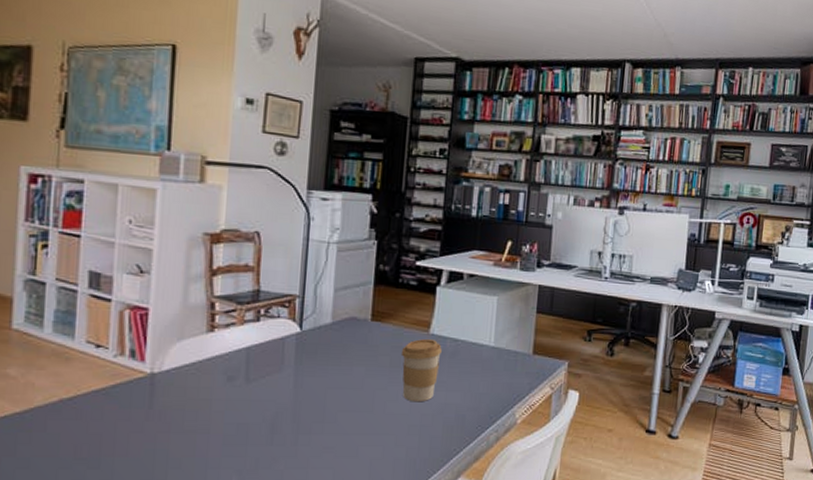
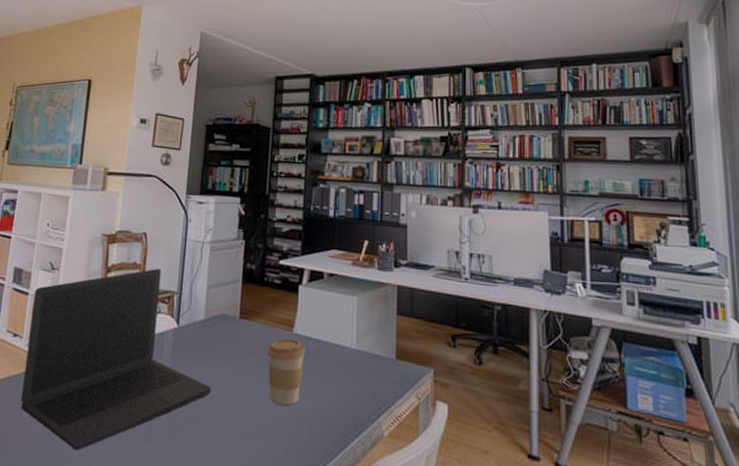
laptop: none [112,270,341,459] -> present [20,268,212,451]

